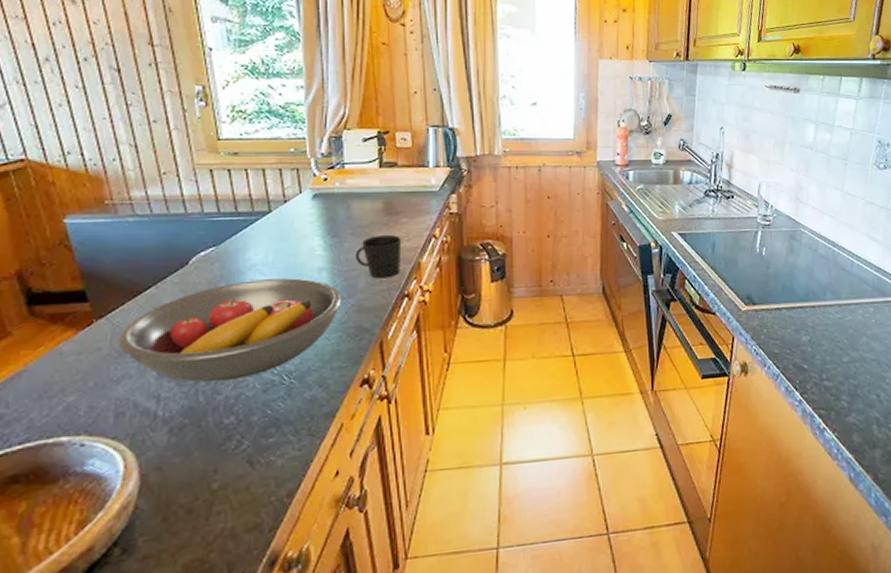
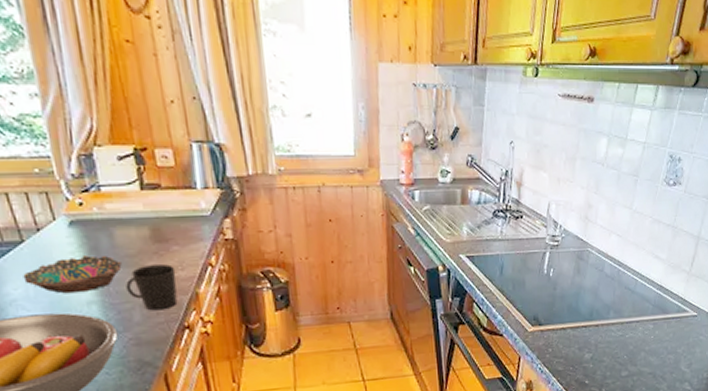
bowl: none [265,225,354,261] -> present [23,255,122,294]

